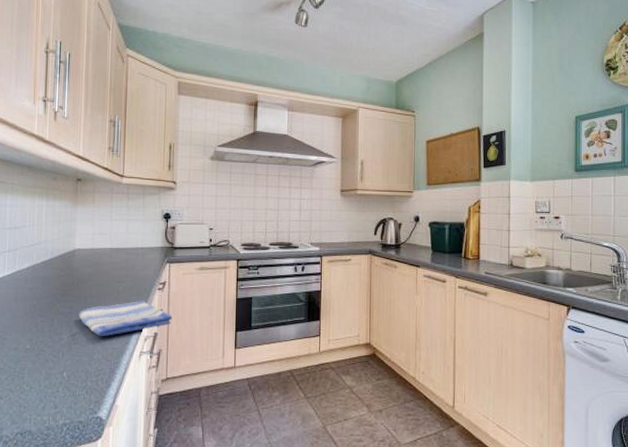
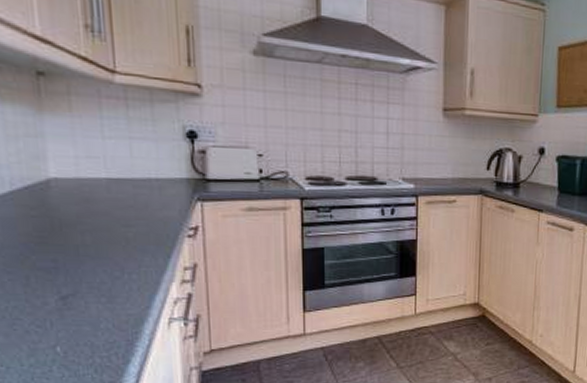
dish towel: present [78,300,173,336] -> none [68,251,213,299]

